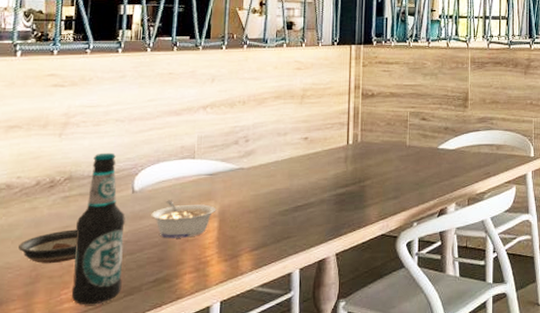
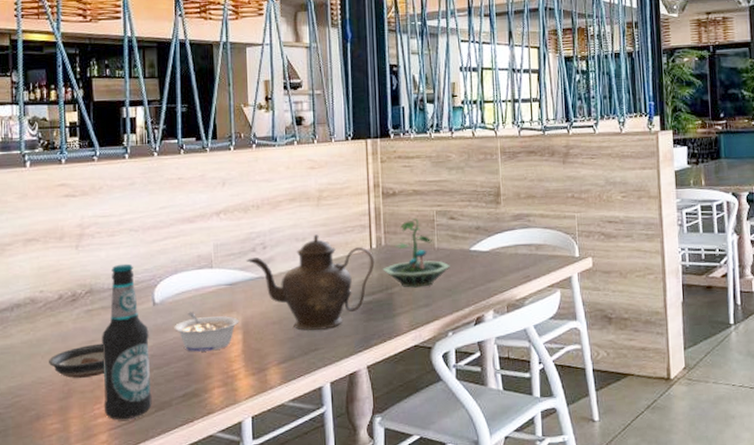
teapot: none [228,130,350,219] -> present [246,234,375,330]
terrarium: none [357,118,419,181] -> present [382,218,450,288]

